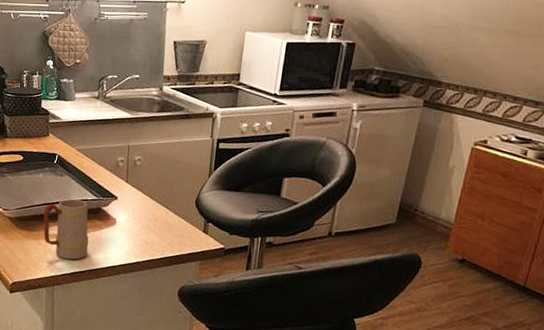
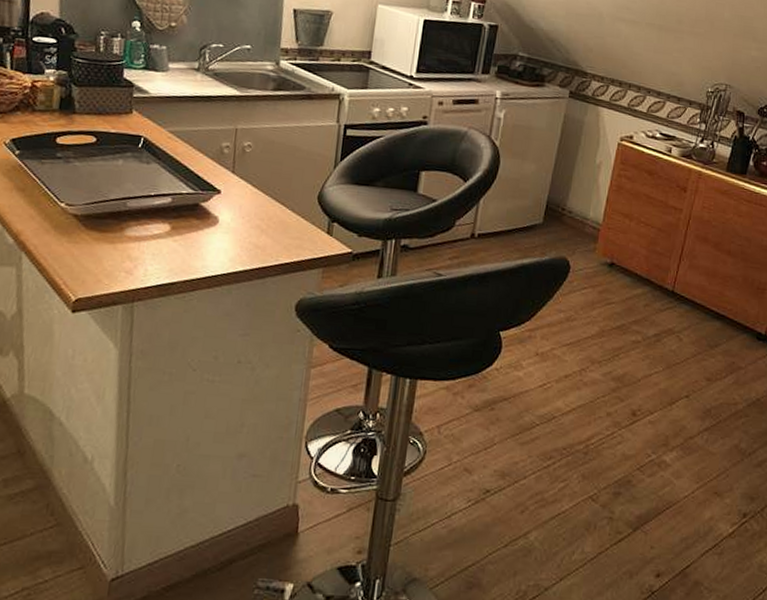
mug: present [43,198,89,260] -> none [121,192,183,269]

